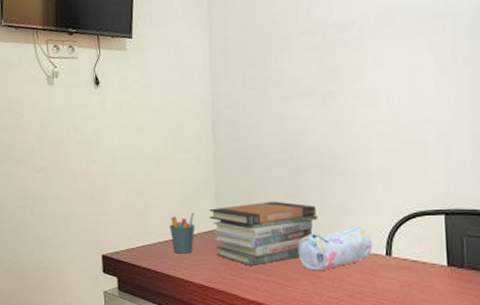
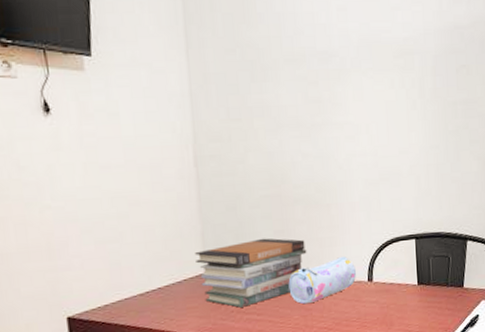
pen holder: present [170,212,195,254] -> none [150,257,180,305]

